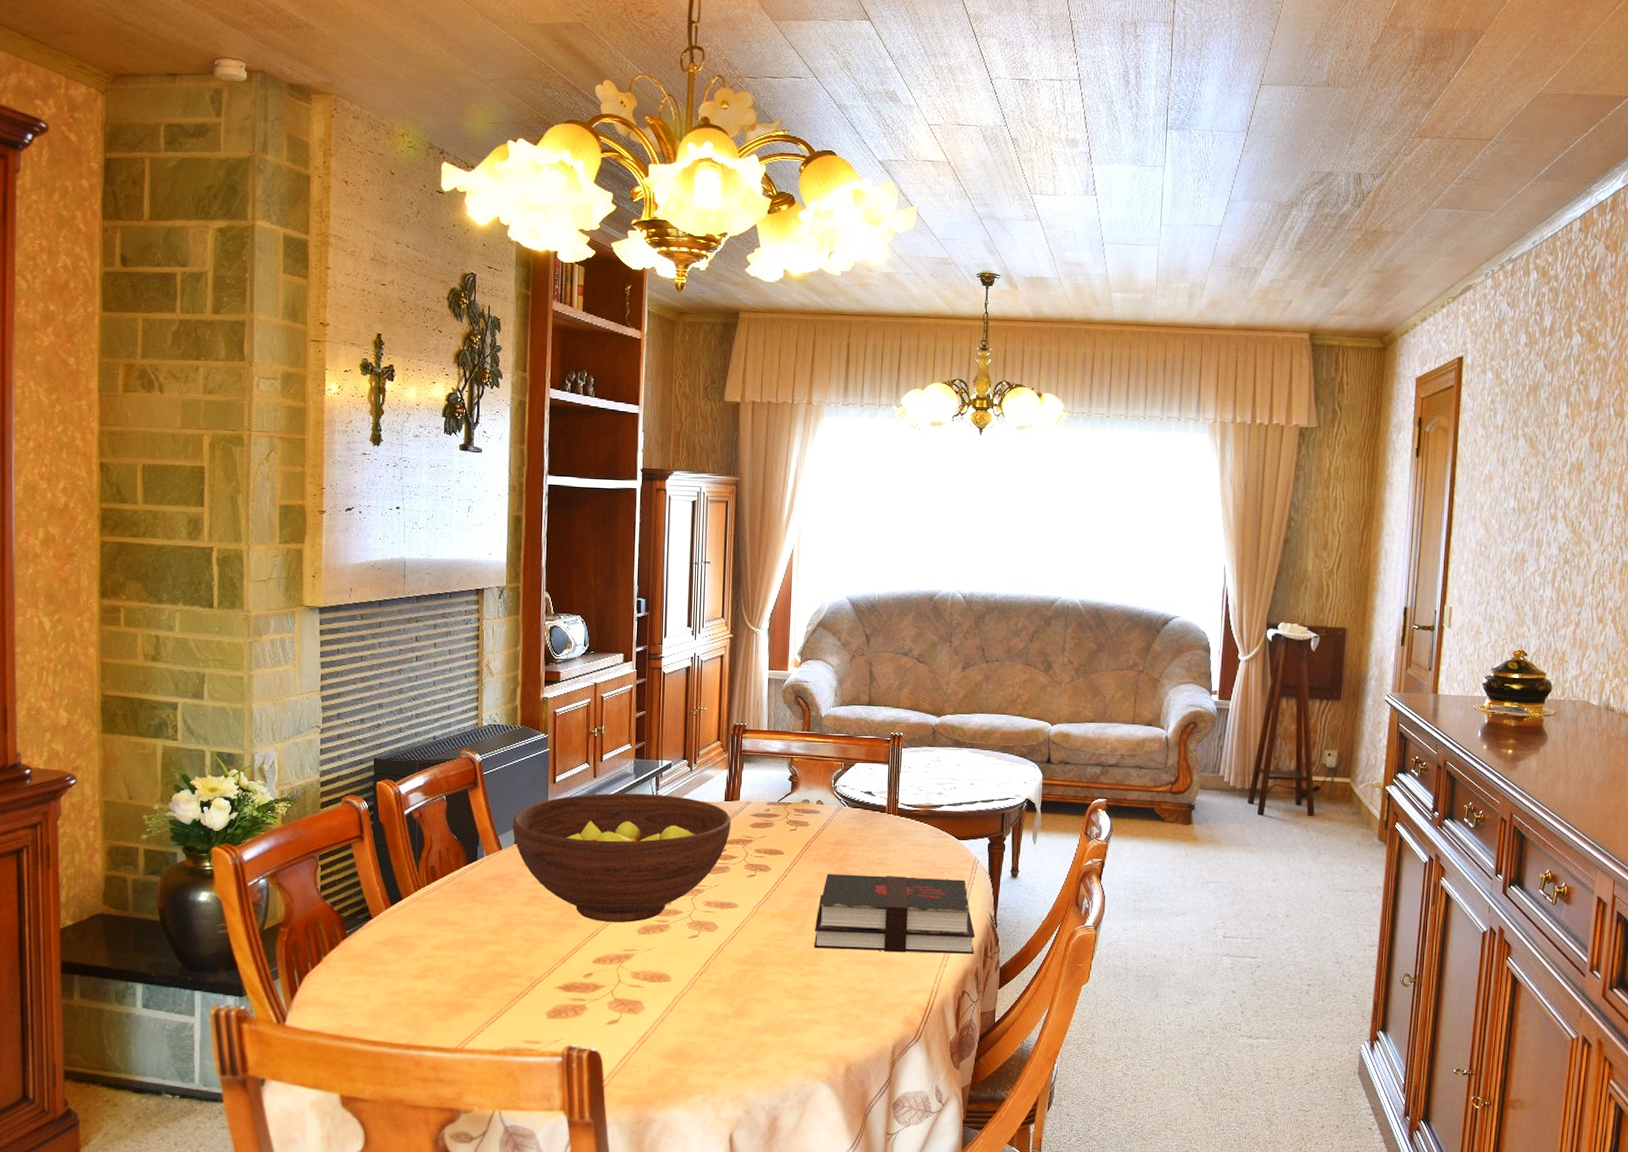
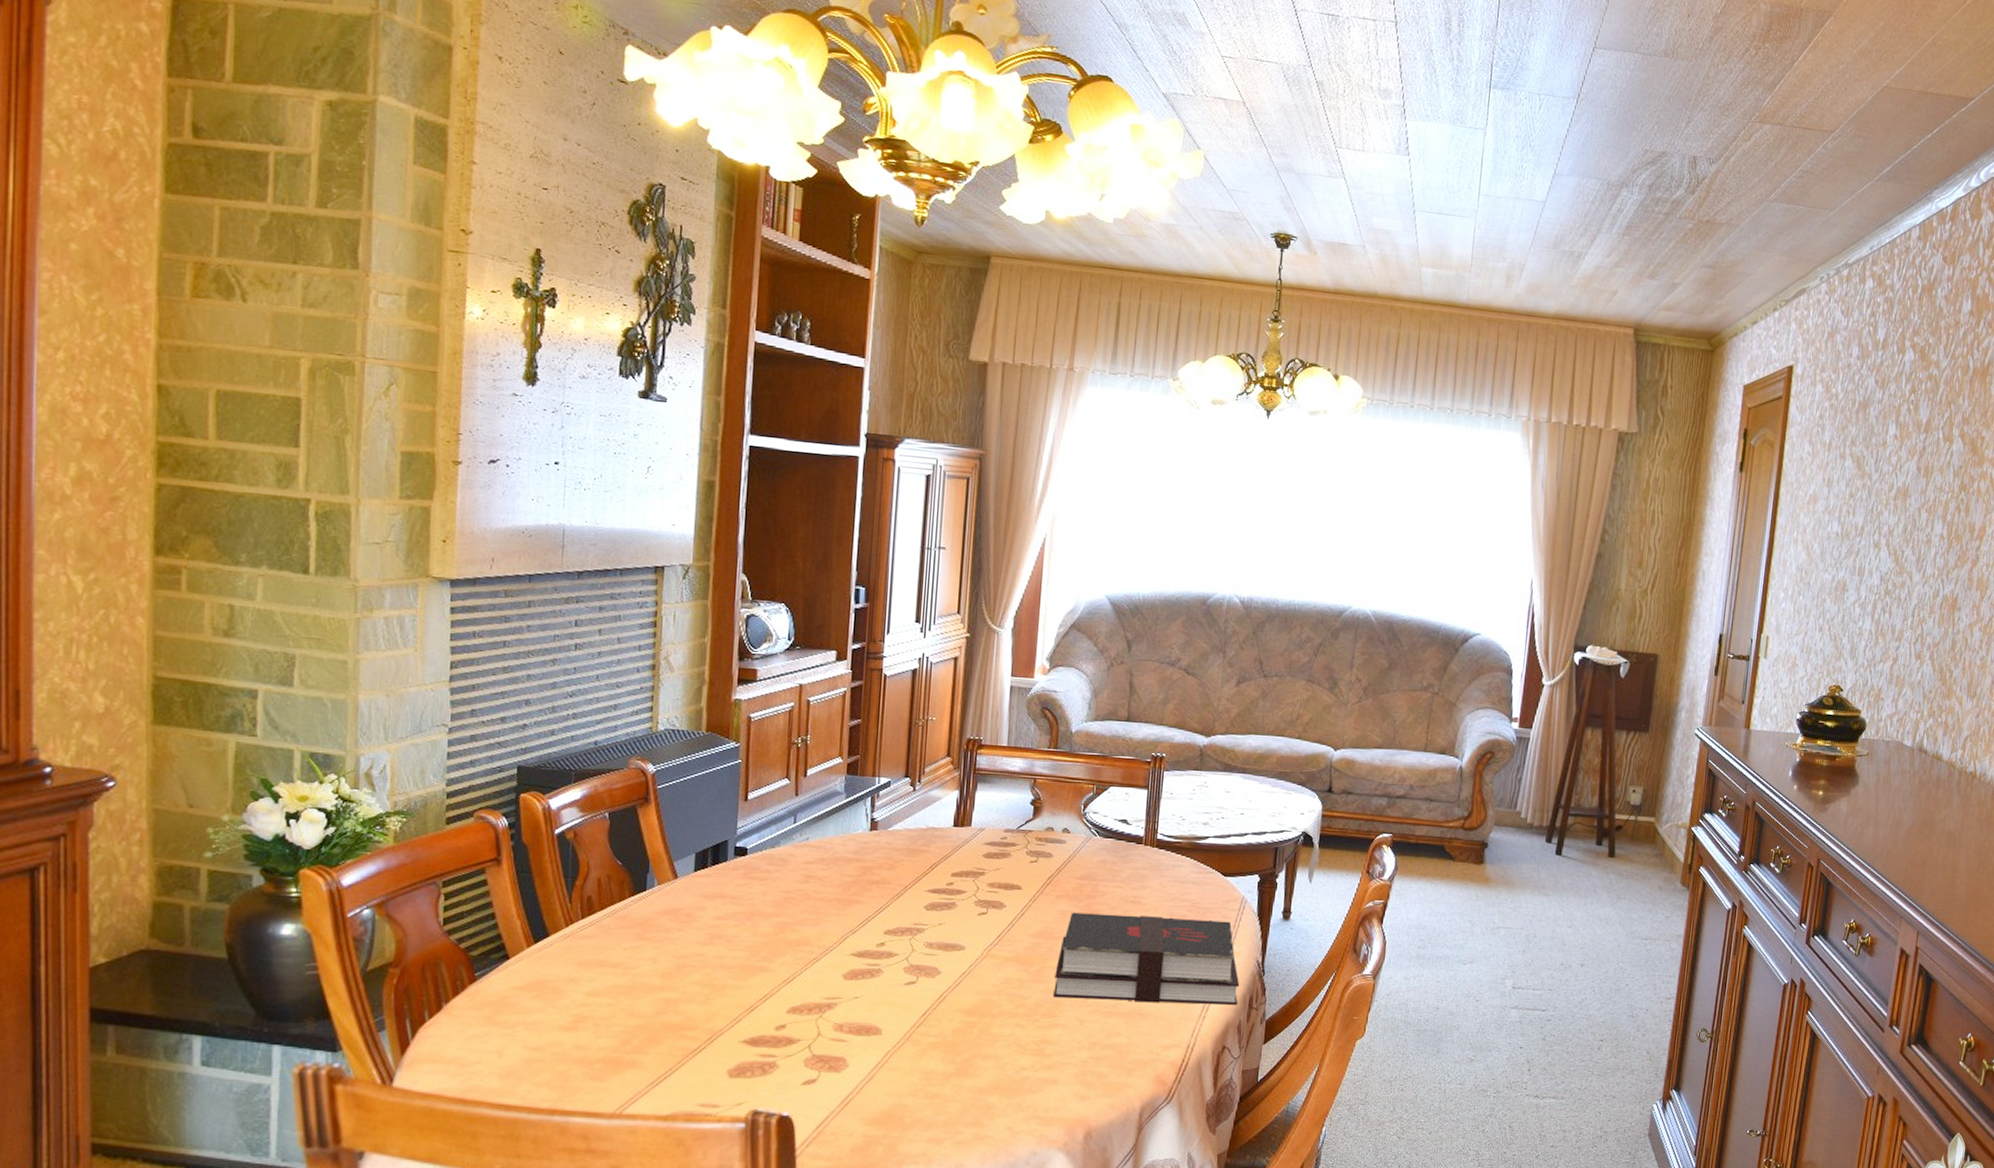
fruit bowl: present [513,793,731,923] -> none [692,814,960,967]

